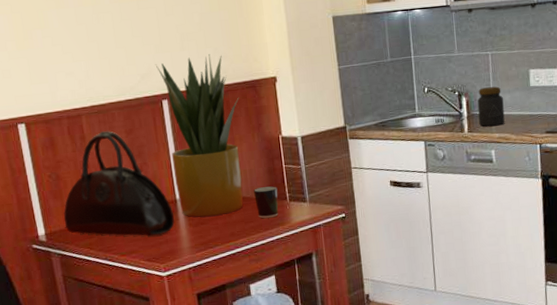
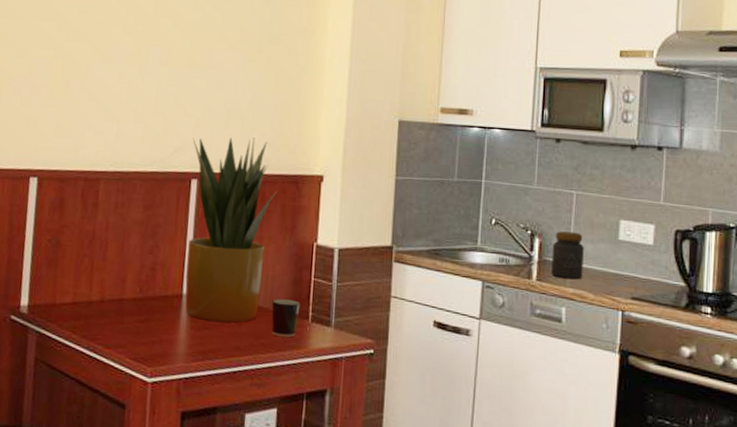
handbag: present [64,131,175,237] -> none [52,201,176,333]

